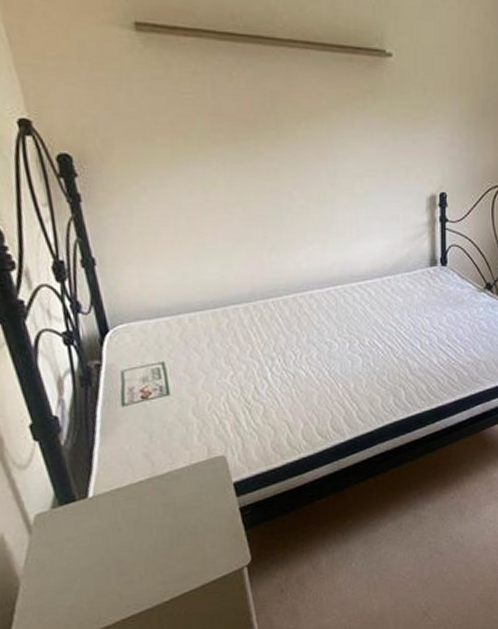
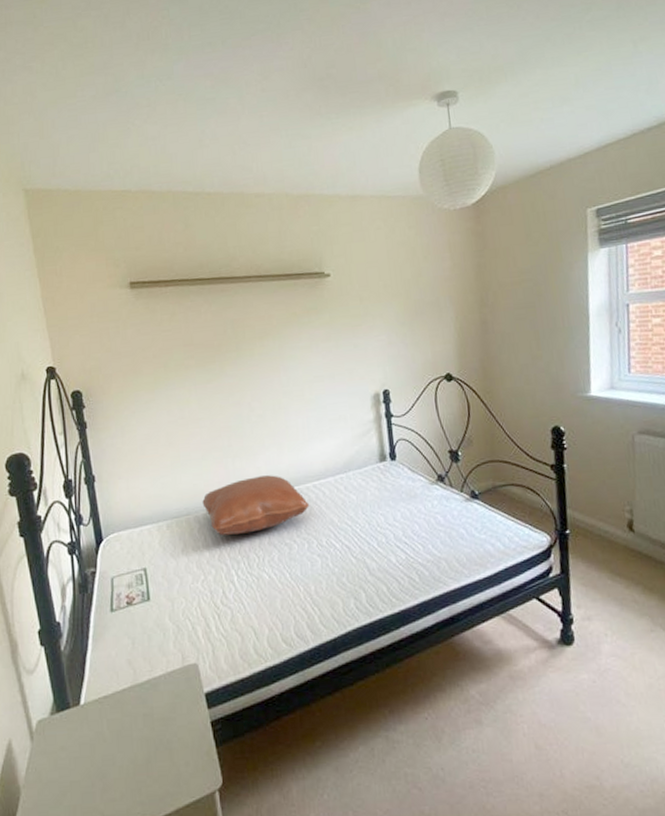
pillow: none [232,272,354,331] -> present [202,475,310,535]

